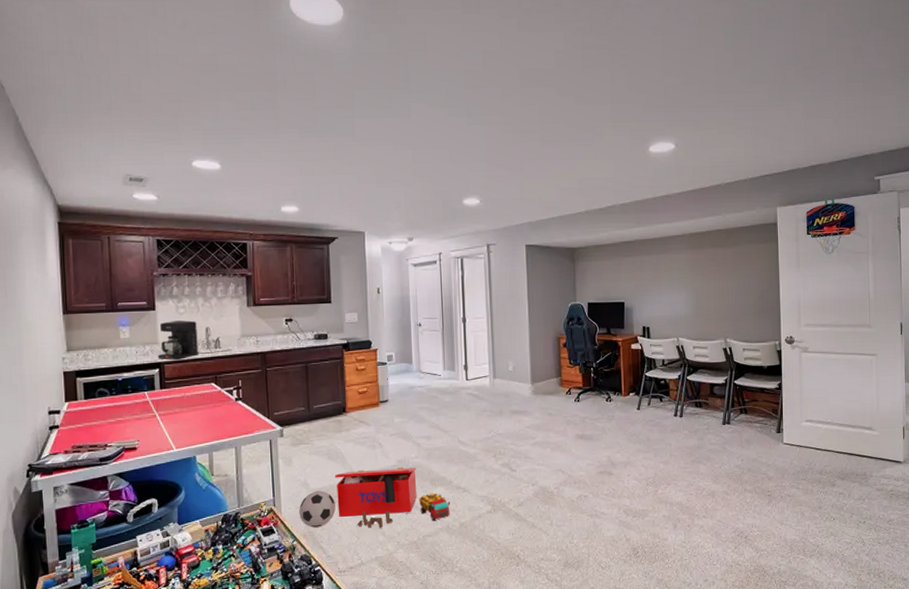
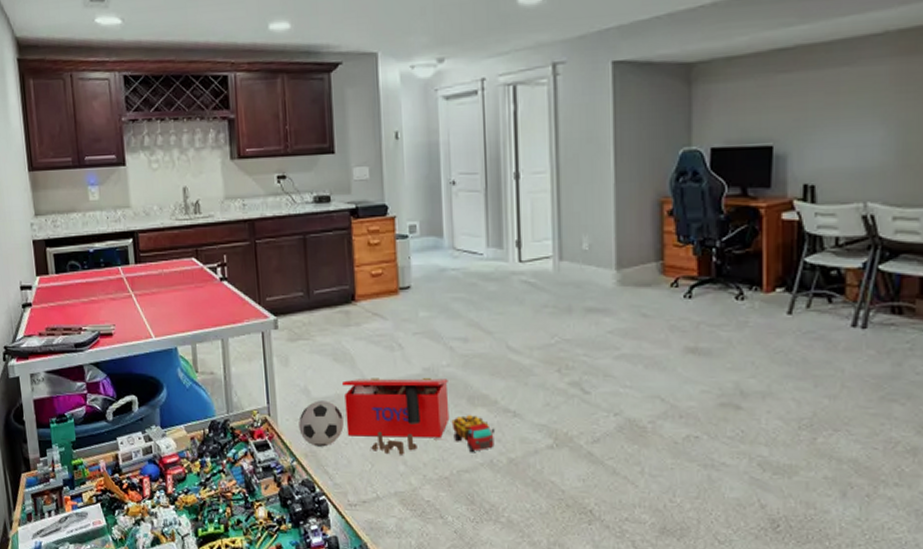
coffee maker: present [157,320,199,360] -> none [130,178,177,228]

